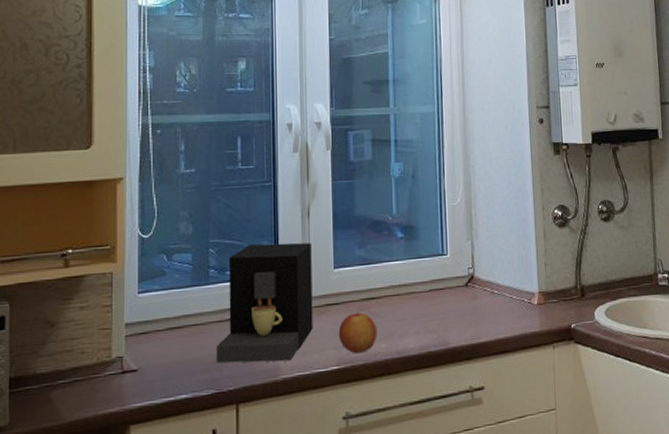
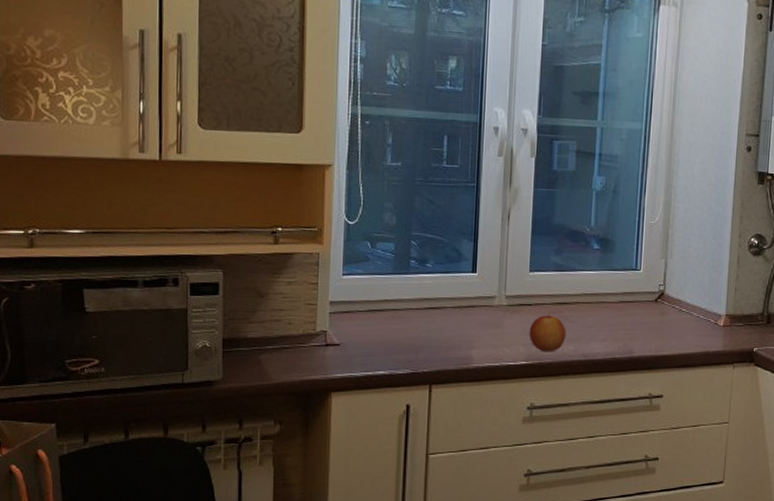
coffee maker: present [216,243,313,363] -> none [413,241,509,352]

